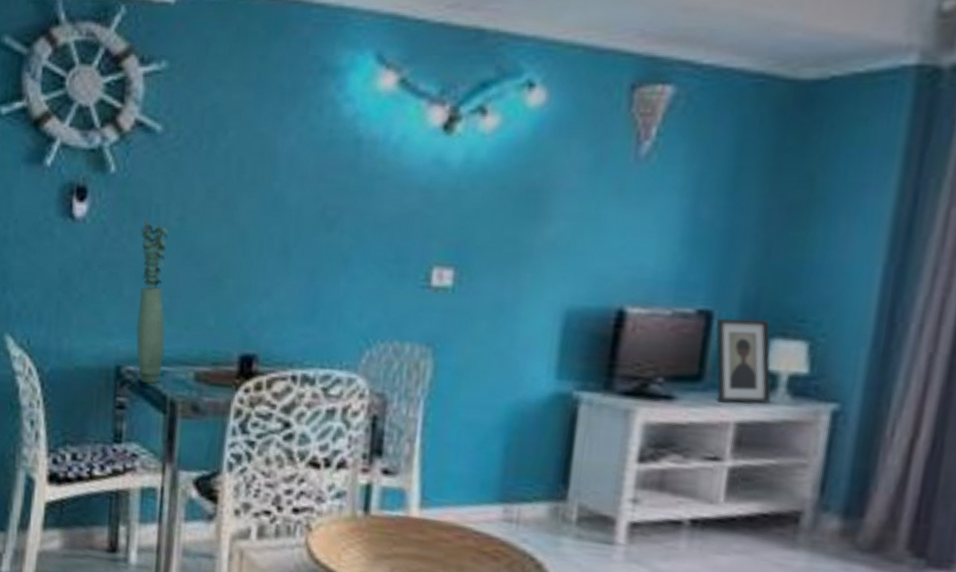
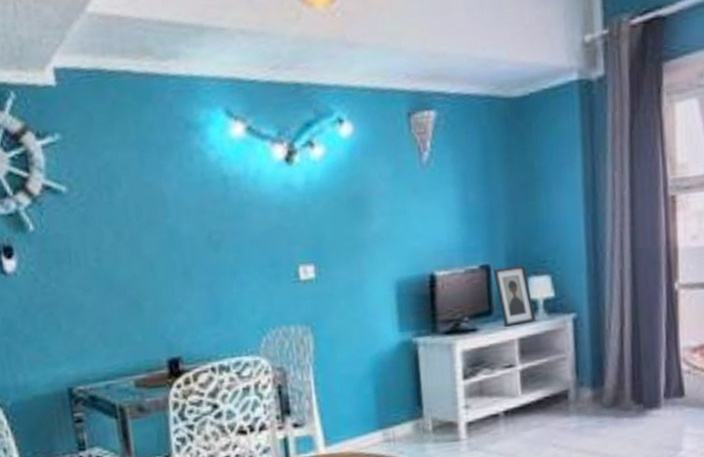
vase: present [136,218,169,384] -> none [65,263,107,398]

